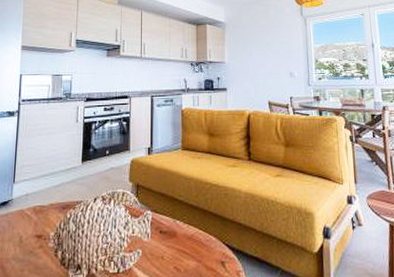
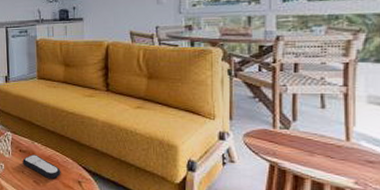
remote control: none [163,235,204,263] -> present [23,154,61,179]

